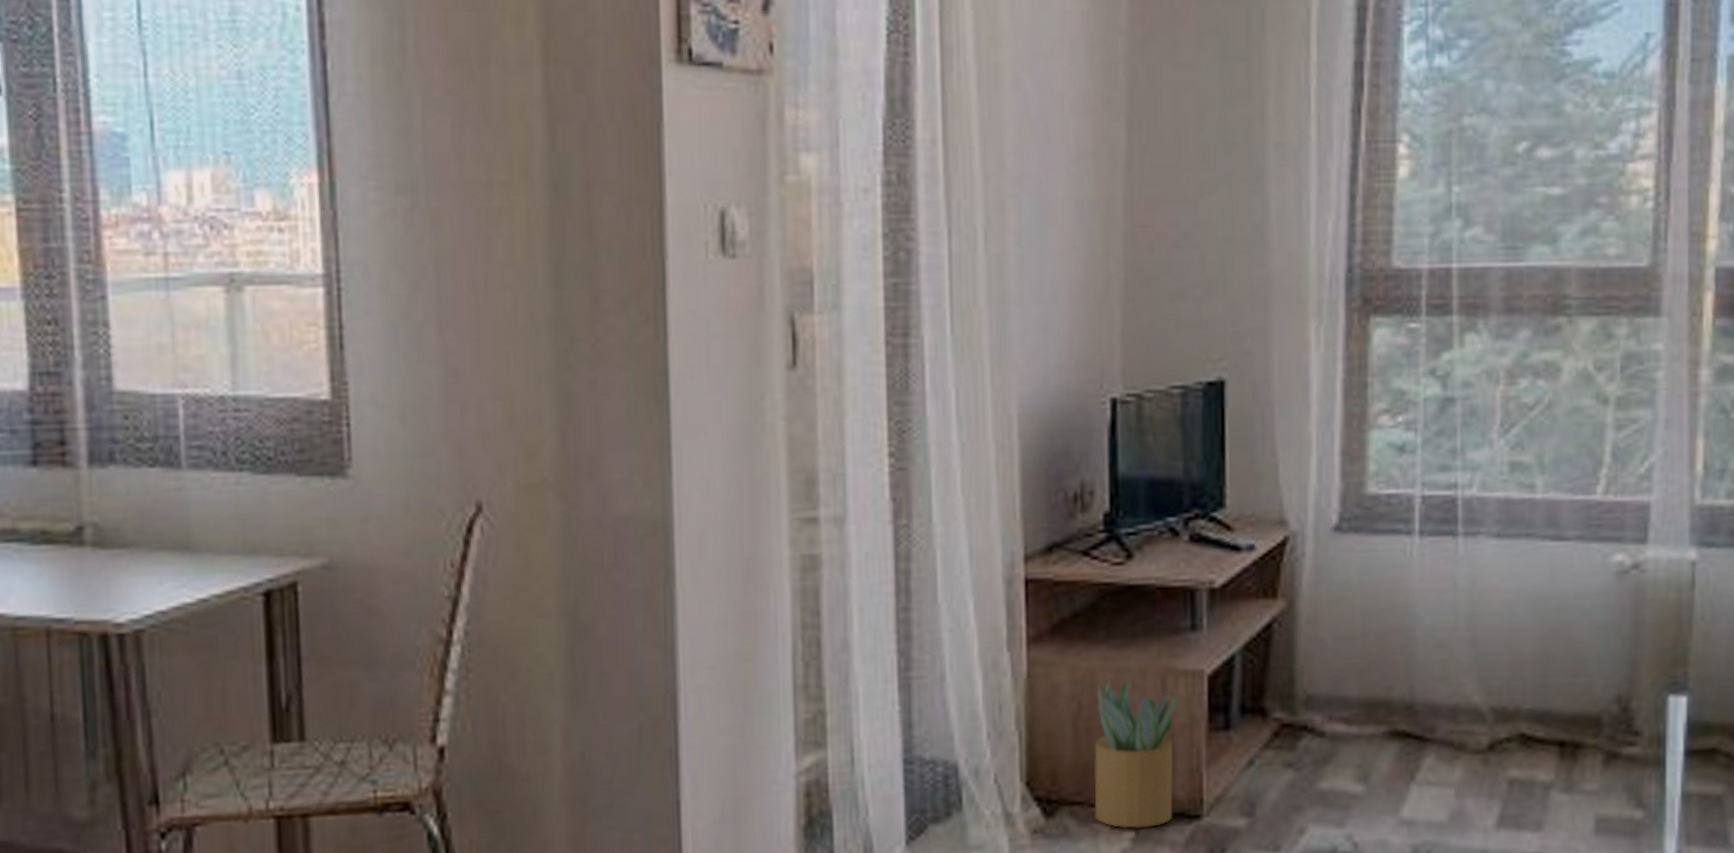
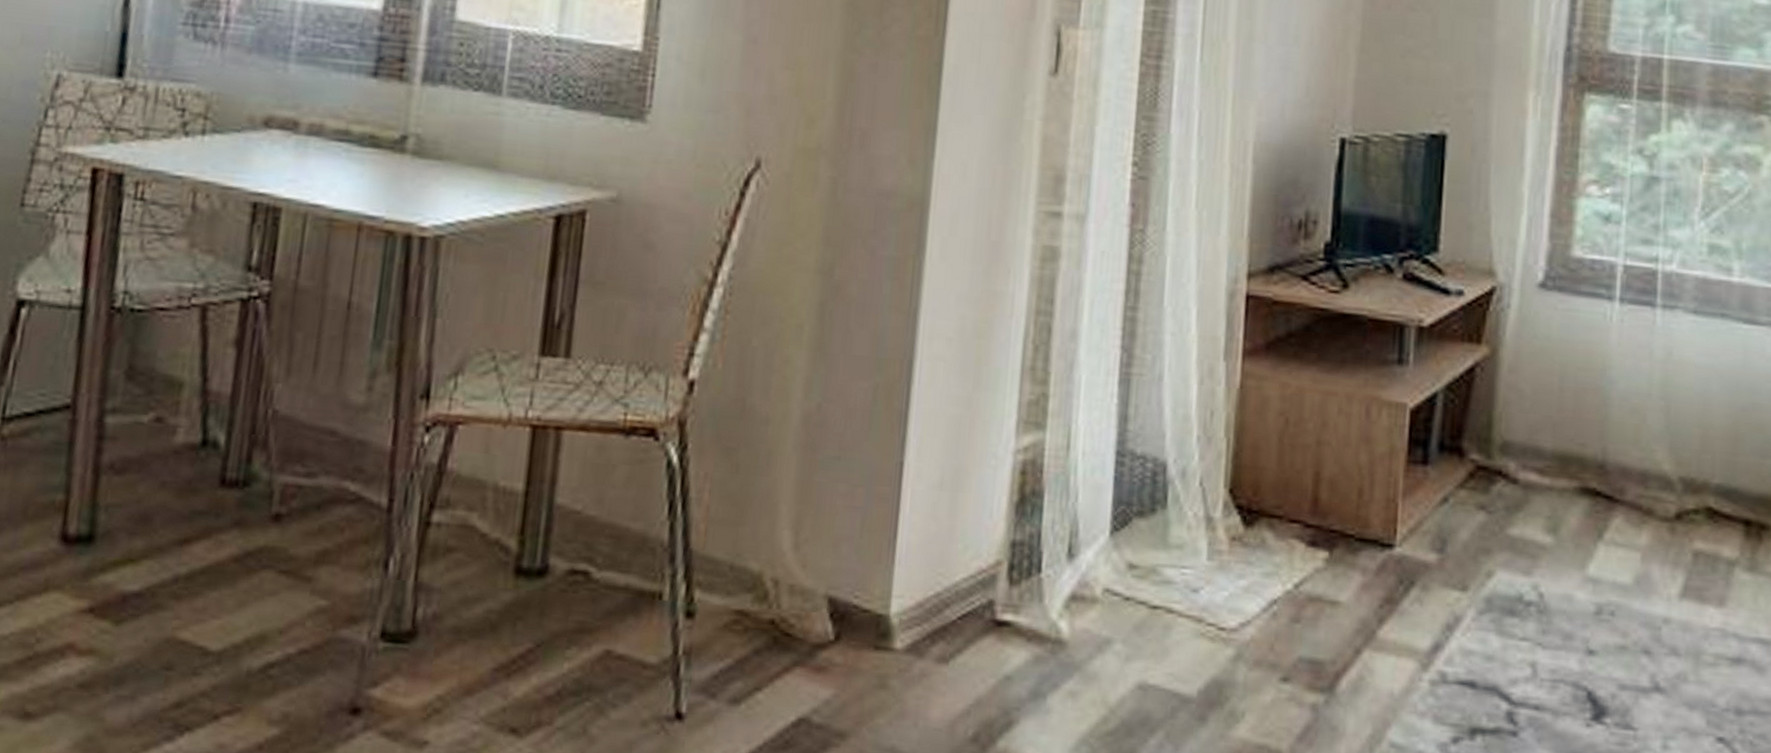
potted plant: present [1094,679,1180,829] -> none [1292,402,1383,550]

